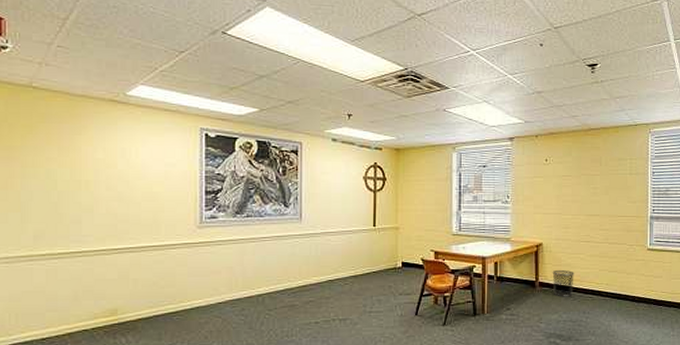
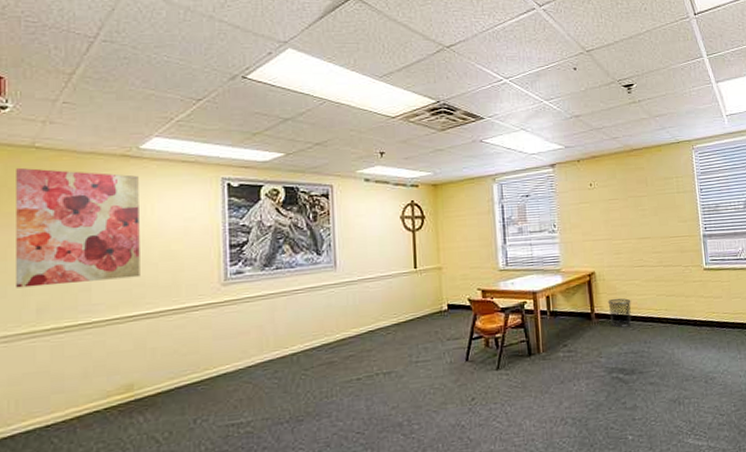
wall art: none [16,105,125,216] -> present [16,167,140,288]

